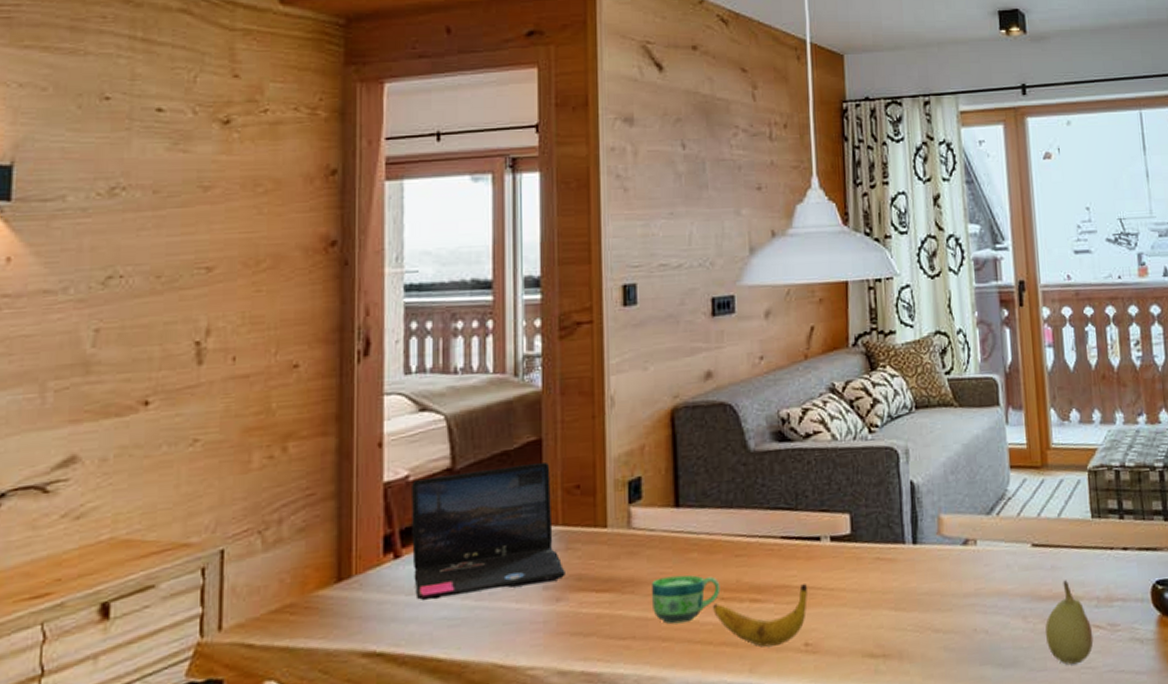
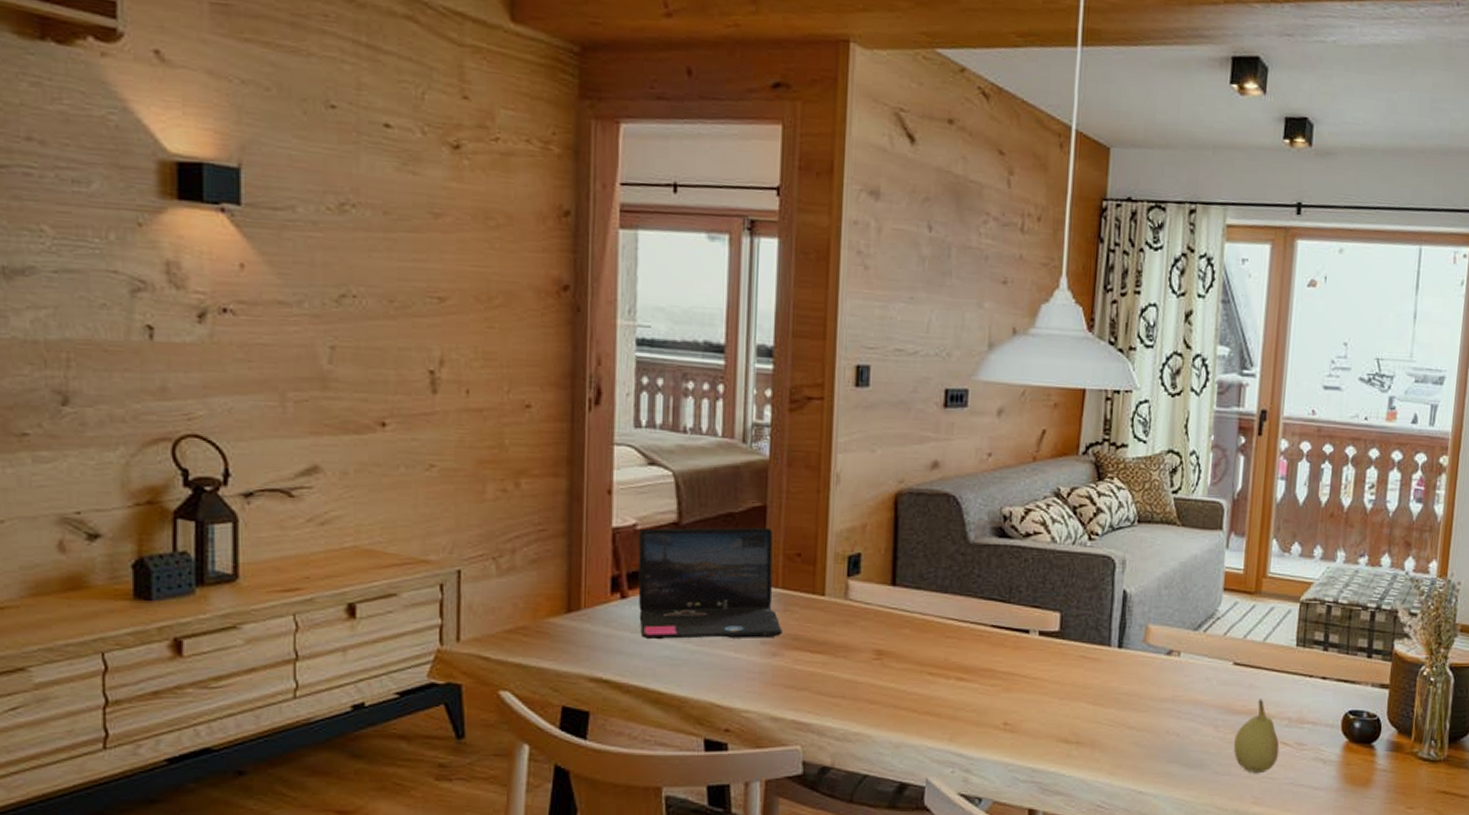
cup: present [651,574,721,624] -> none [862,647,929,690]
banana: present [713,584,807,647] -> none [920,671,1011,721]

